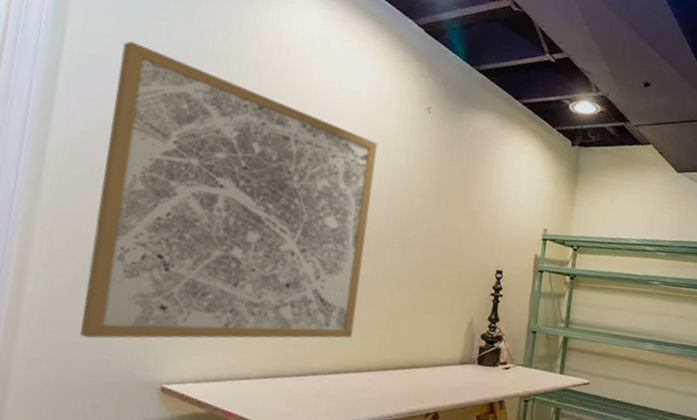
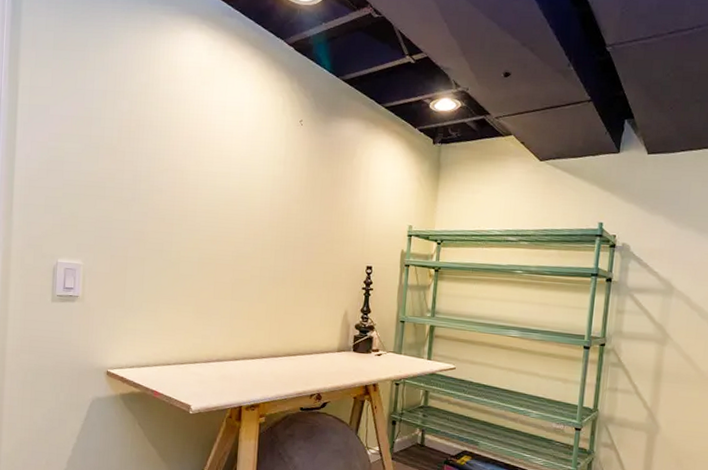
wall art: present [80,41,378,339] -> none [48,90,259,334]

